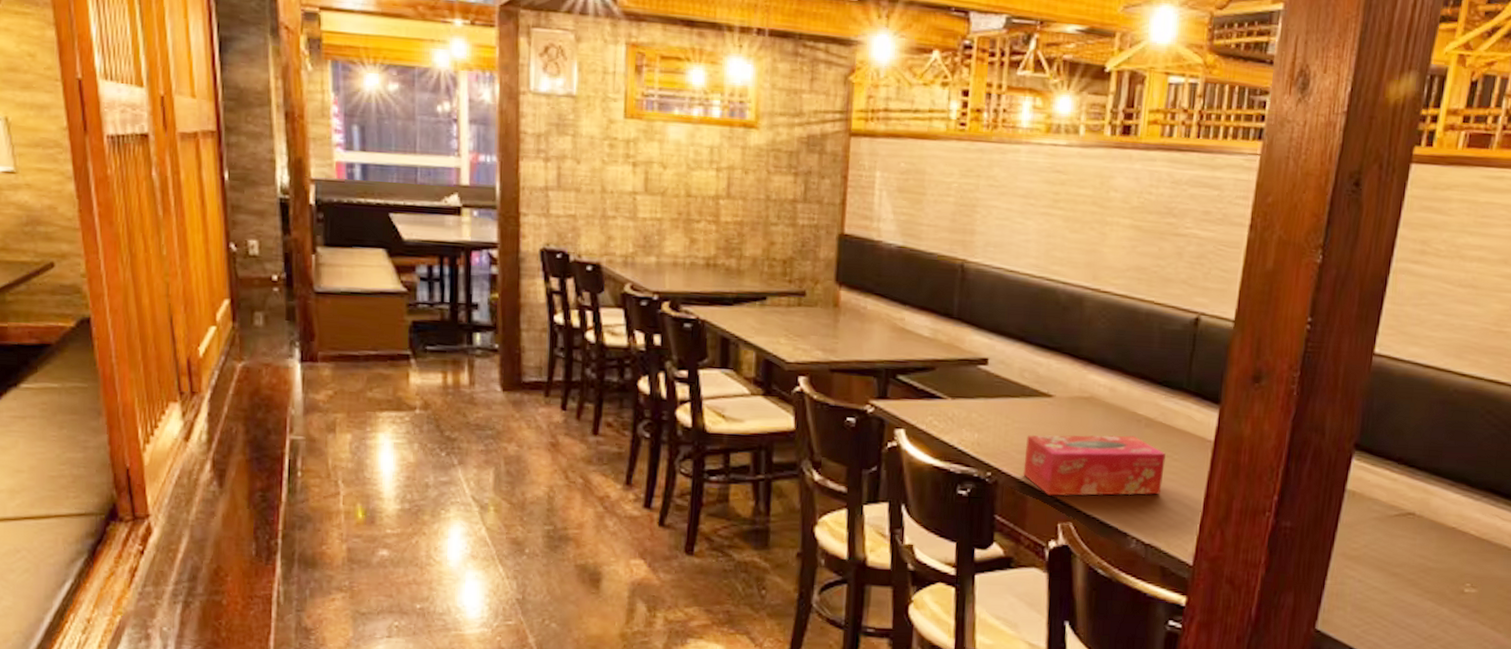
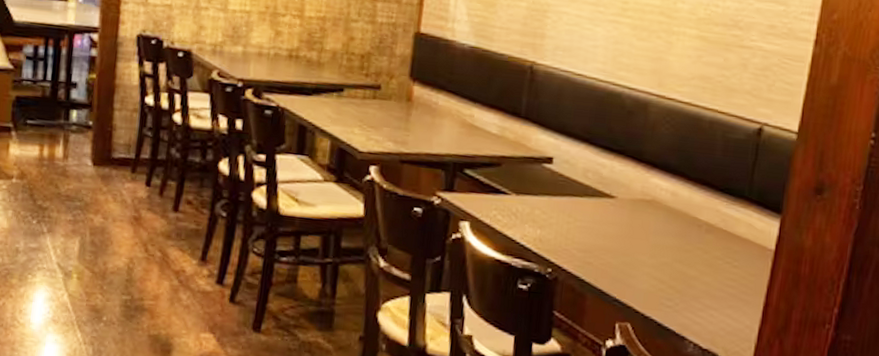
tissue box: present [1023,434,1166,496] -> none [583,234,726,300]

